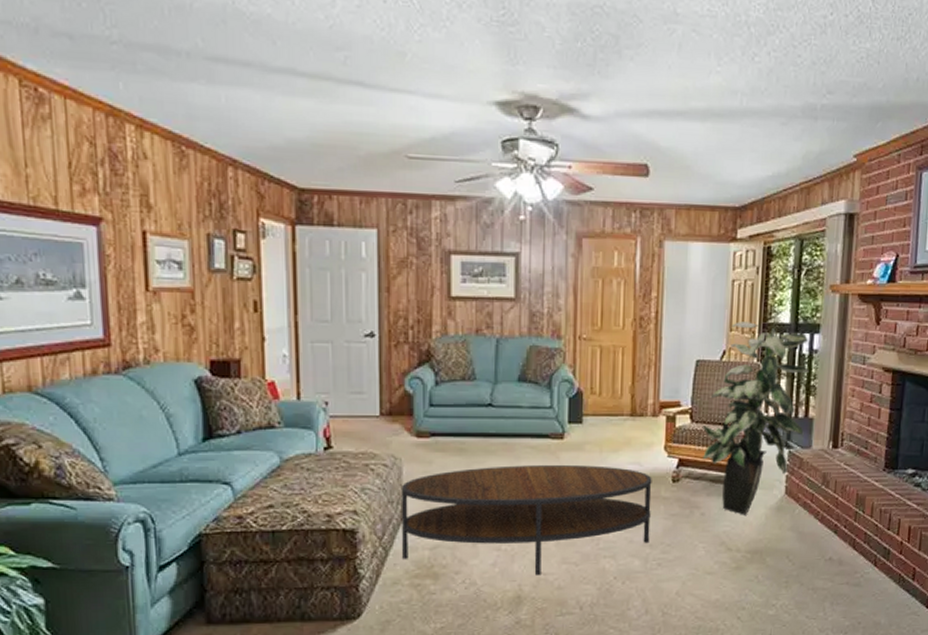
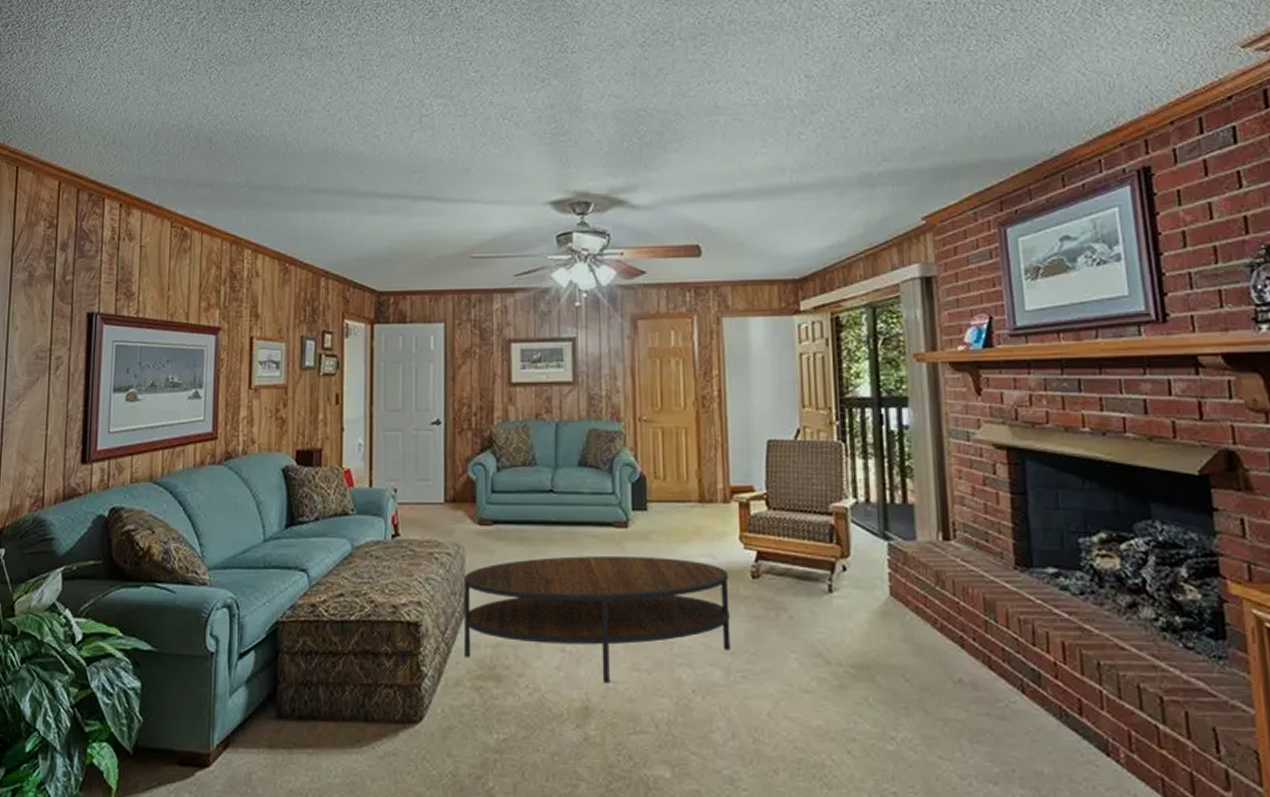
indoor plant: present [702,322,810,515] -> none [780,397,904,620]

